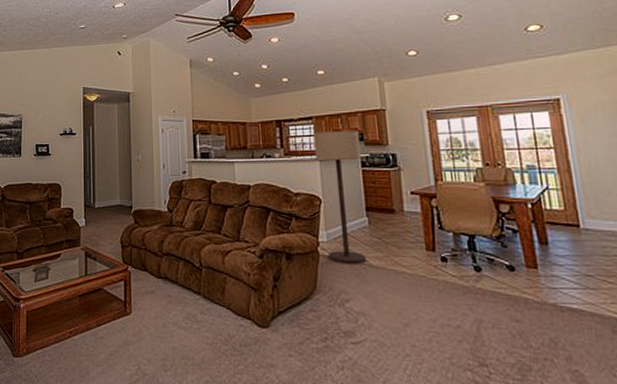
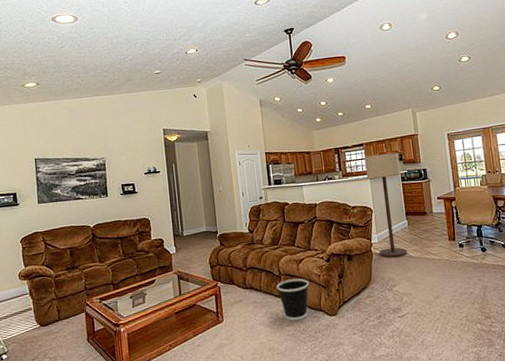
wastebasket: none [196,273,236,327] -> present [276,278,310,321]

